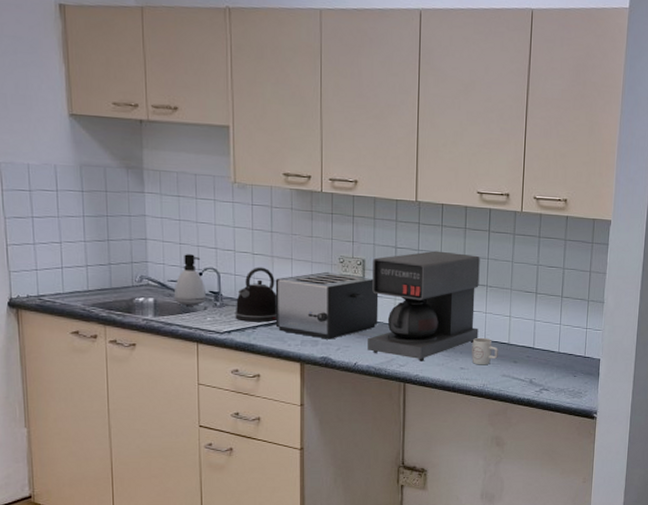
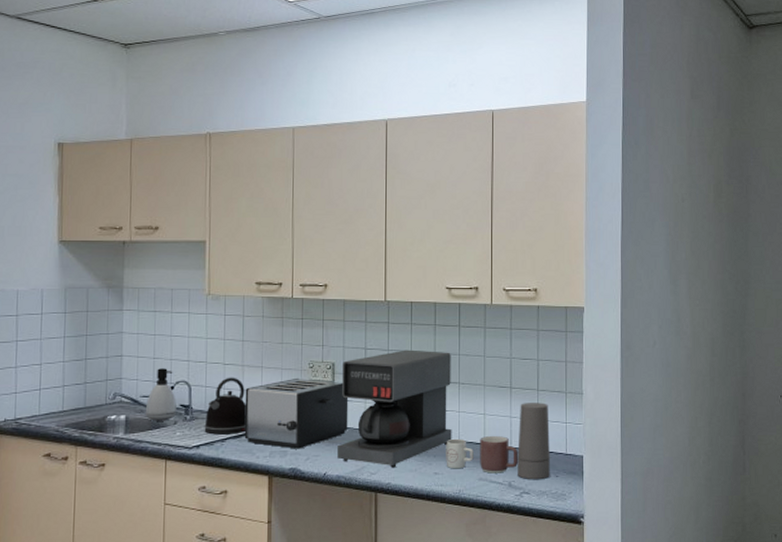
mug: none [504,336,540,371] -> present [480,435,518,474]
canister: none [538,308,571,379] -> present [517,402,550,480]

